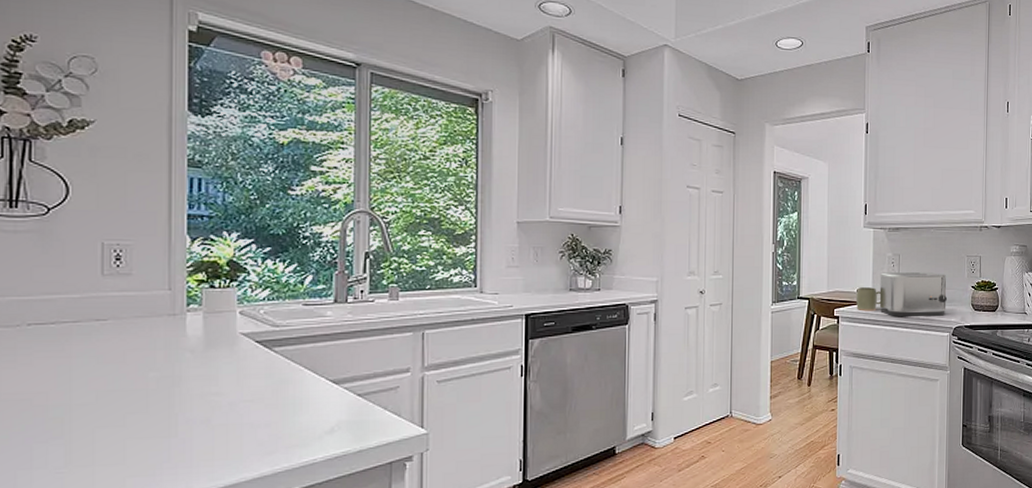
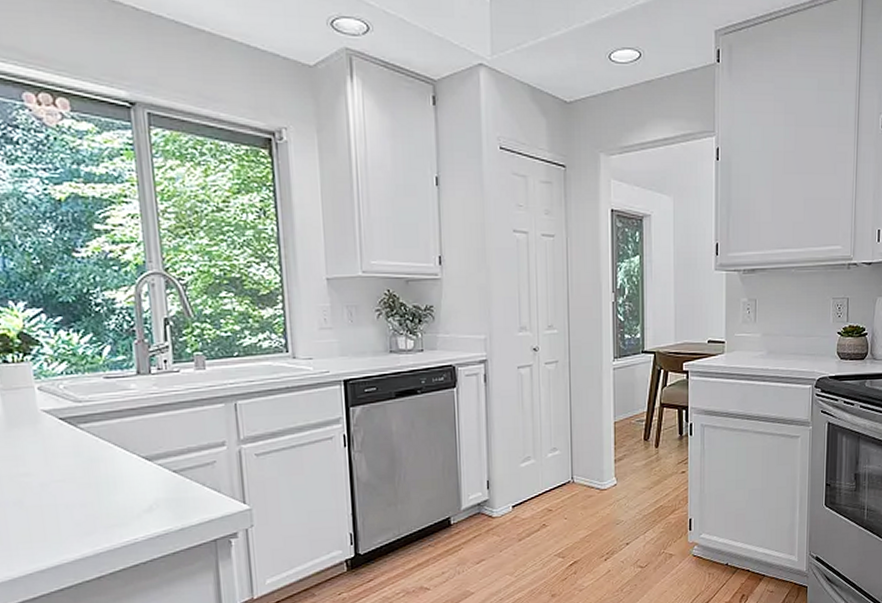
mug: present [856,287,881,312] -> none [708,337,735,364]
toaster: present [879,271,948,317] -> none [733,317,810,370]

